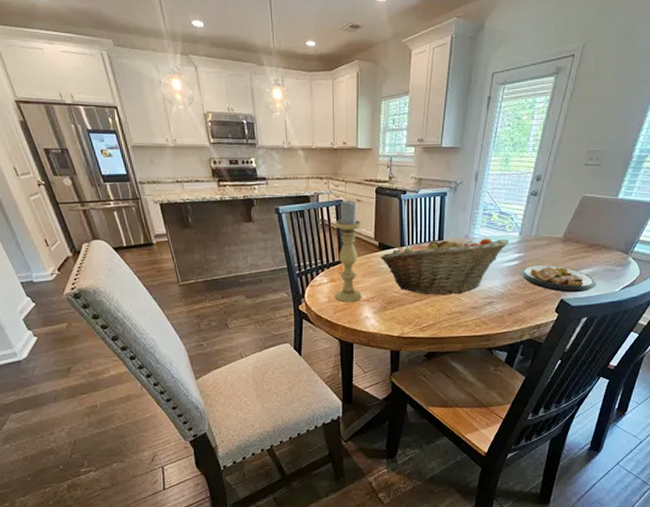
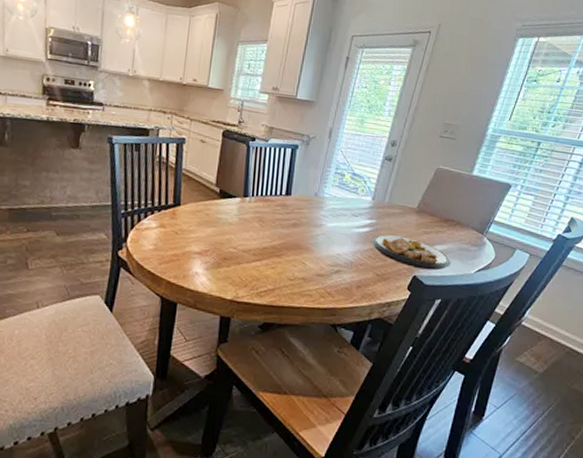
candle holder: present [334,199,362,303] -> none [163,138,204,254]
fruit basket: present [380,236,510,295] -> none [219,190,362,258]

